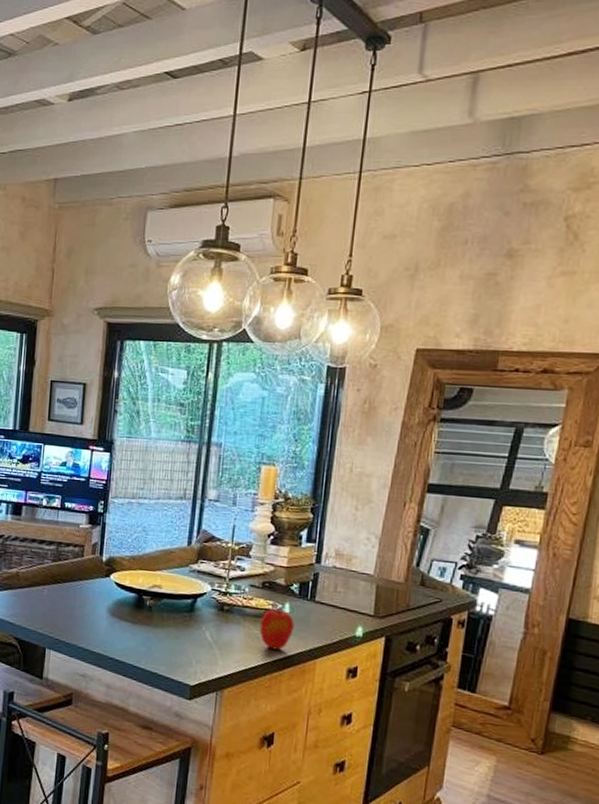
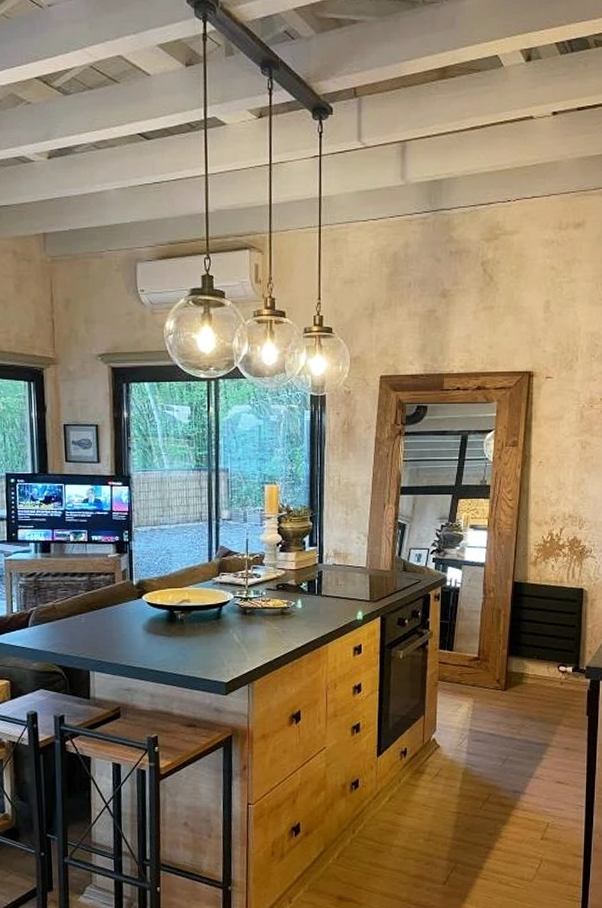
apple: present [259,609,295,650] -> none [278,606,307,641]

